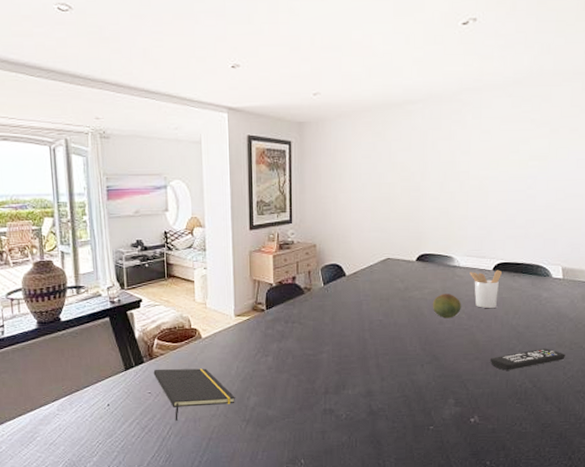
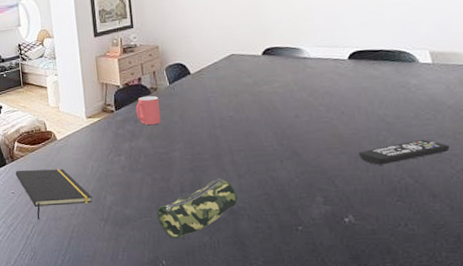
mug: none [287,295,311,326] -> present [135,95,161,125]
pencil case: none [299,380,379,439] -> present [156,178,238,239]
fruit: present [432,294,461,319] -> none [284,86,318,112]
utensil holder: present [470,270,502,309] -> none [322,58,359,100]

